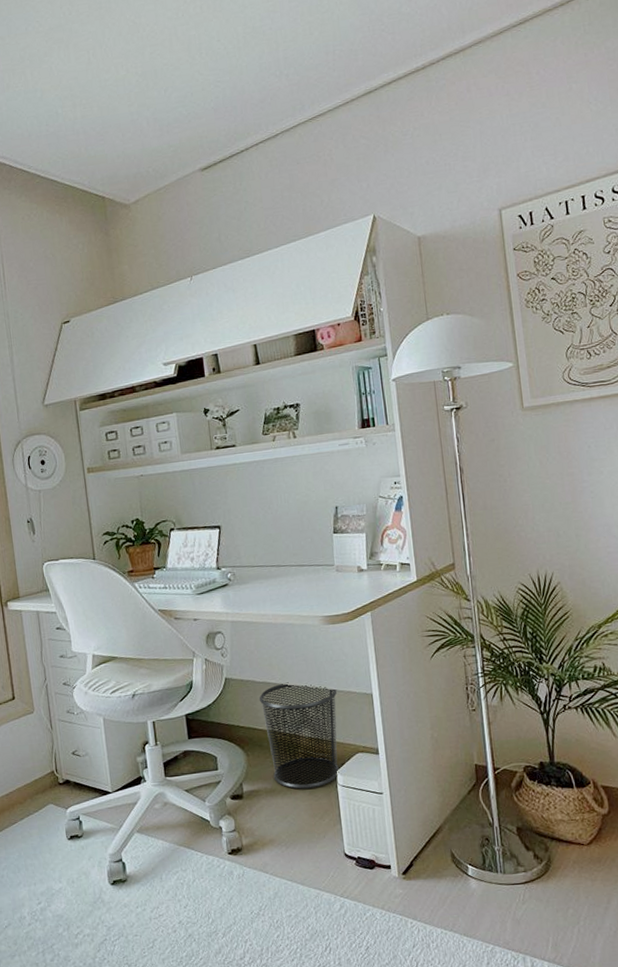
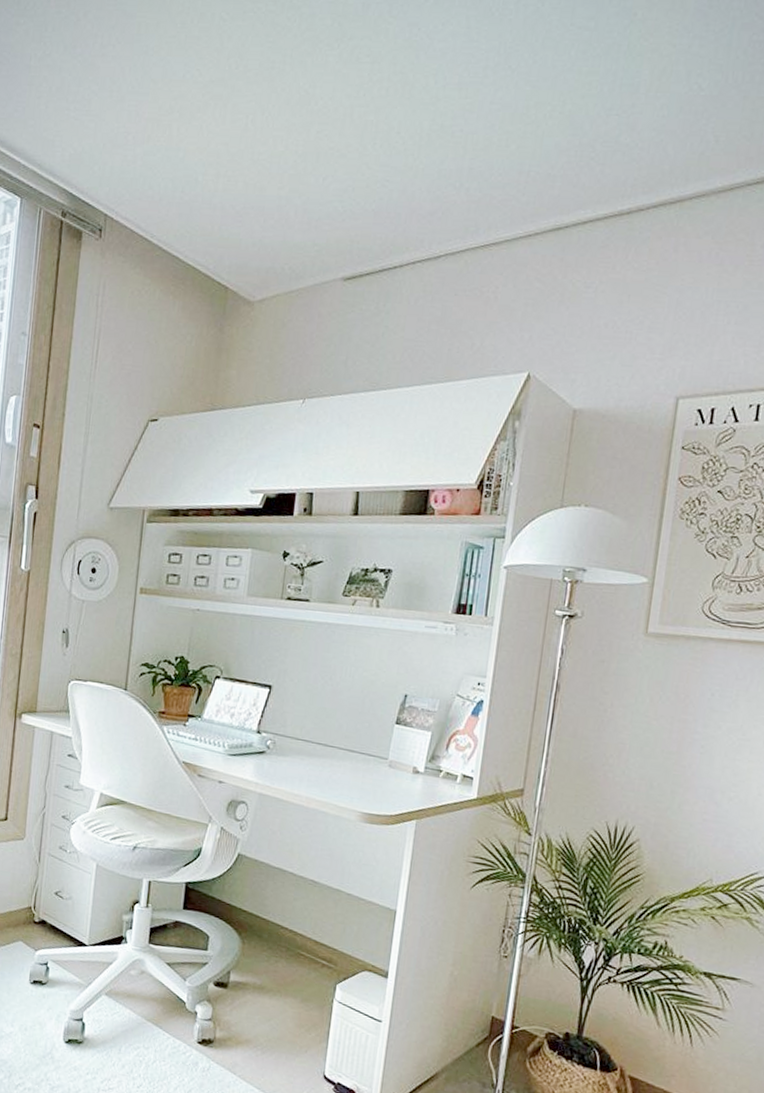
waste bin: present [259,682,340,790] -> none [266,874,358,997]

